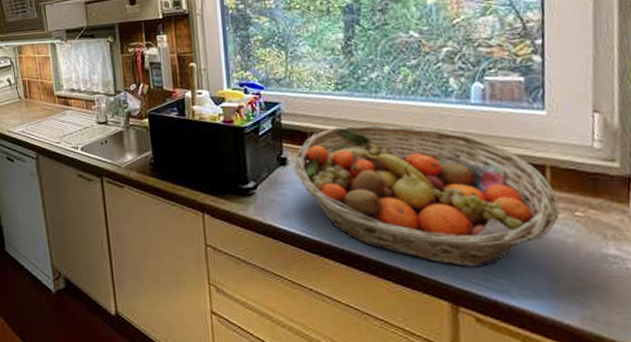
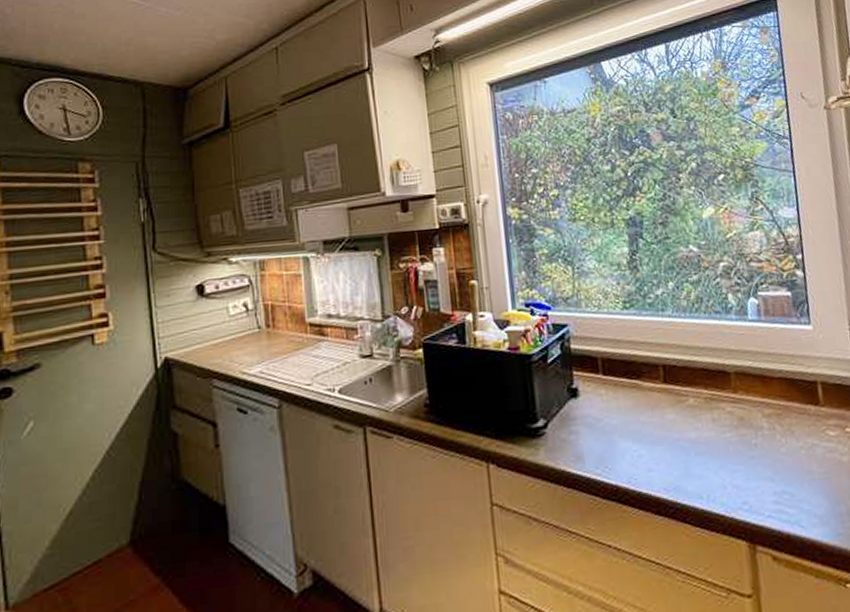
fruit basket: present [294,125,560,267] -> none [586,346,834,499]

